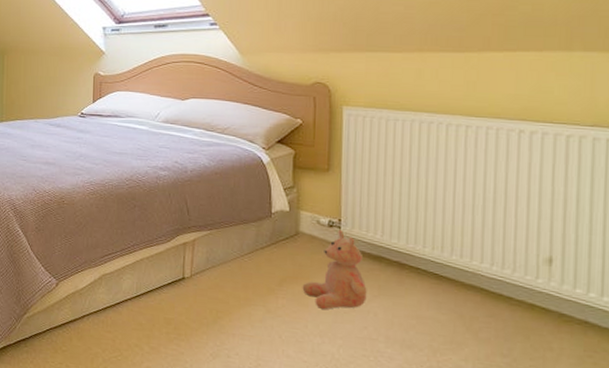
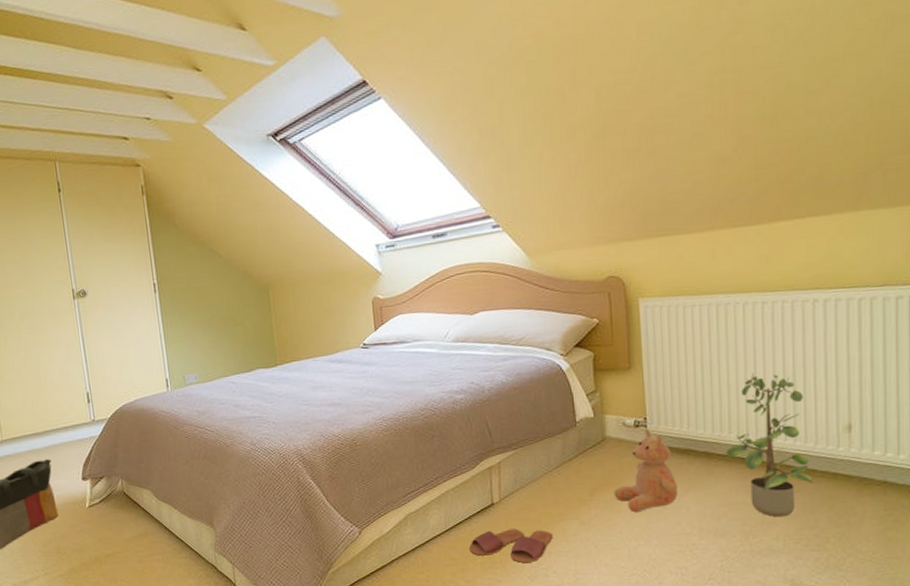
slippers: none [157,303,239,341] -> present [469,529,553,564]
potted plant: none [418,192,509,340] -> present [725,372,814,518]

